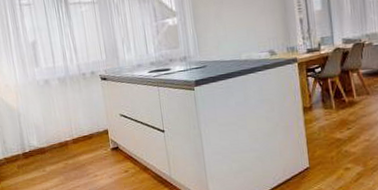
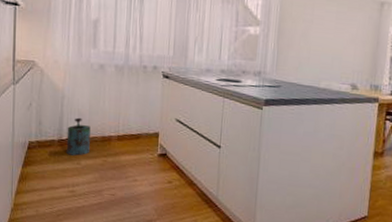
watering can: none [28,130,51,165] -> present [66,117,91,156]

